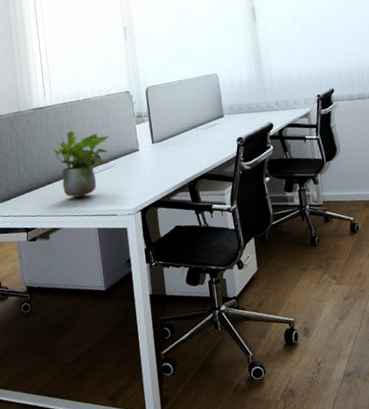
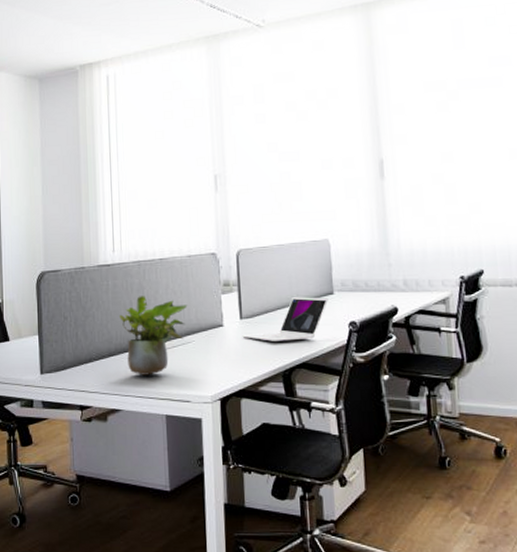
laptop: none [155,120,220,160] -> present [242,296,329,341]

